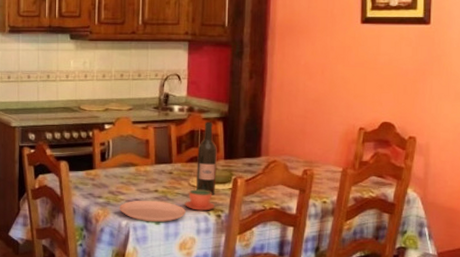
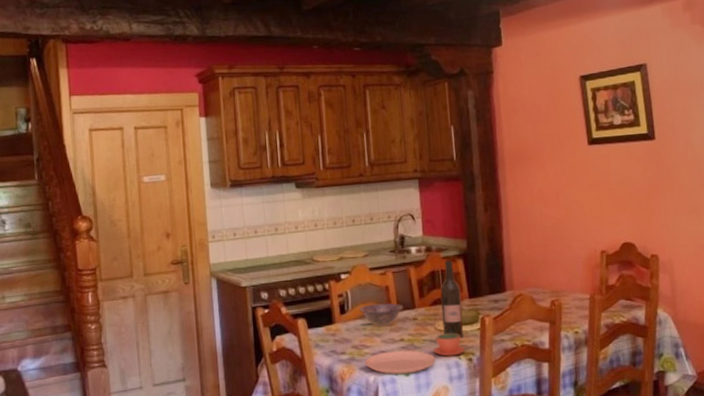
bowl: none [118,155,161,178] -> present [358,302,404,328]

